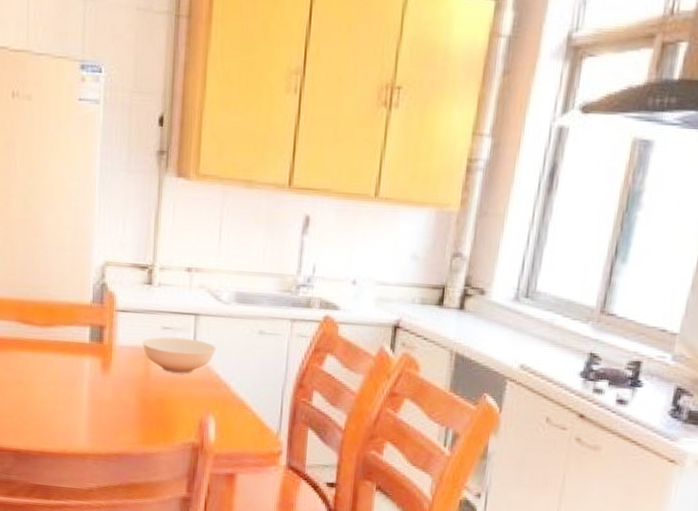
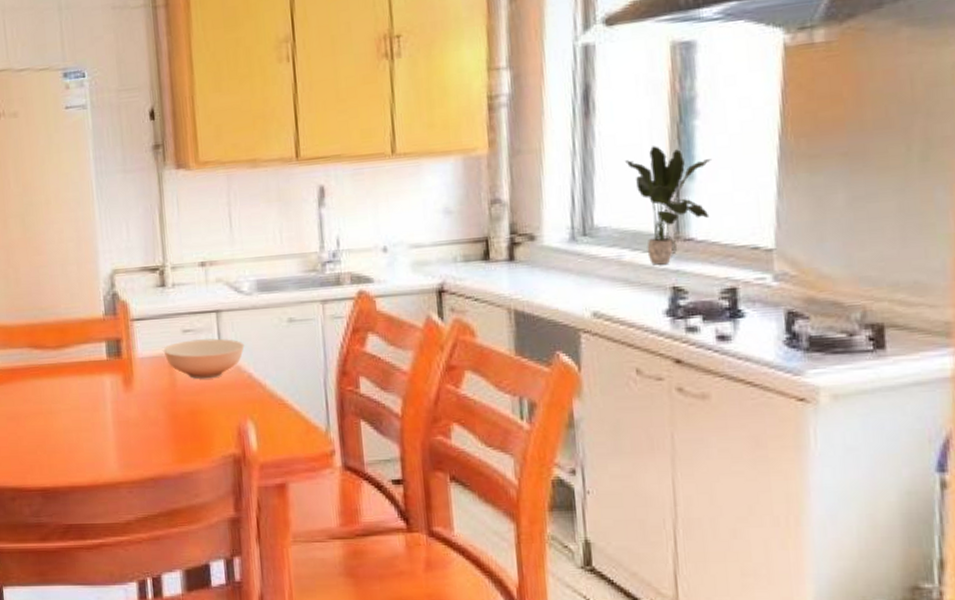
potted plant: none [573,228,644,333] -> present [625,146,711,265]

